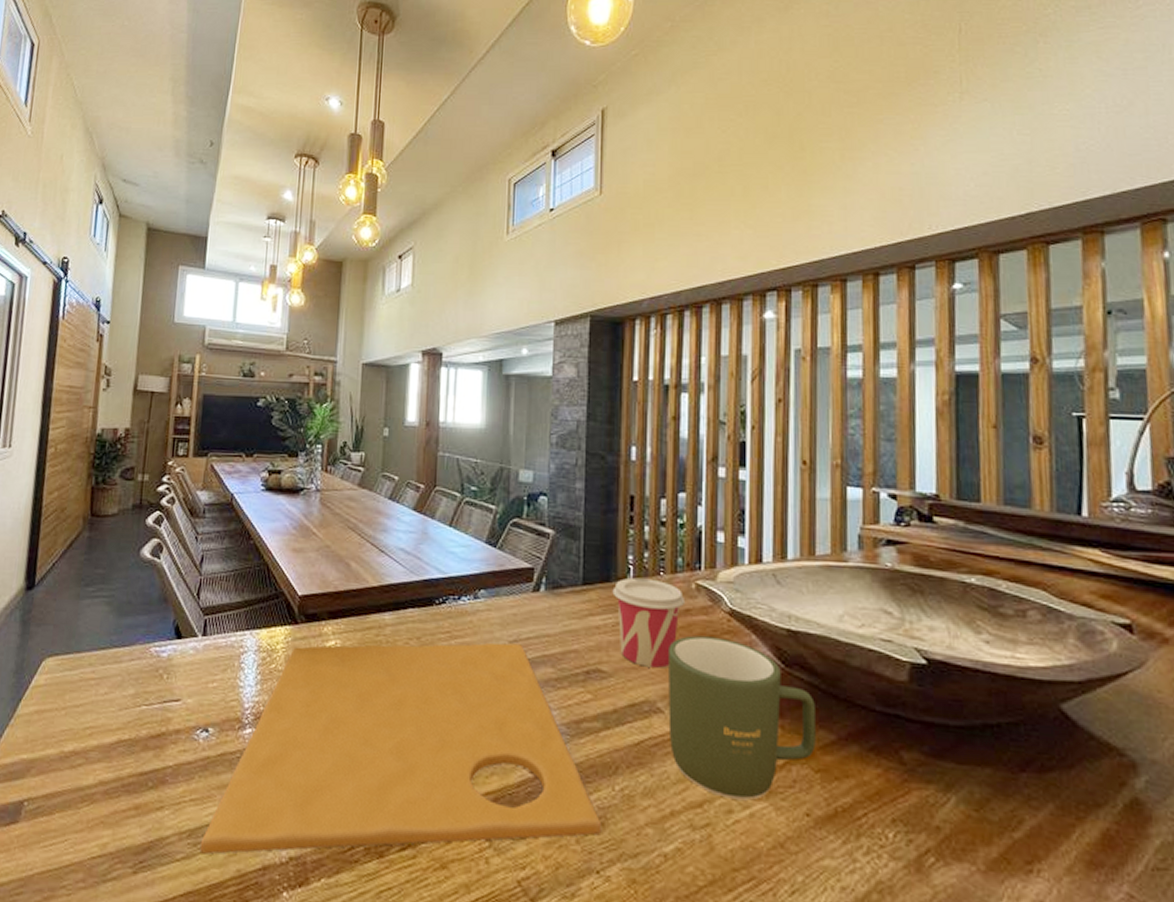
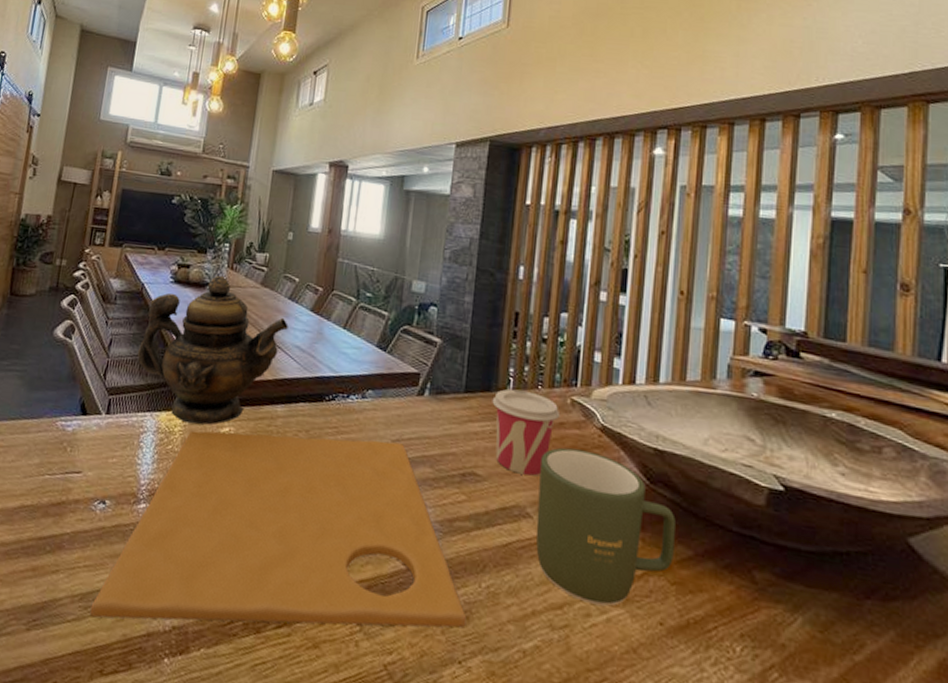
teapot: none [231,479,390,640] -> present [137,275,288,425]

